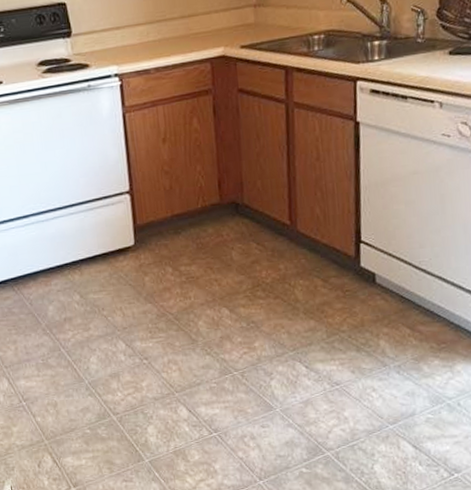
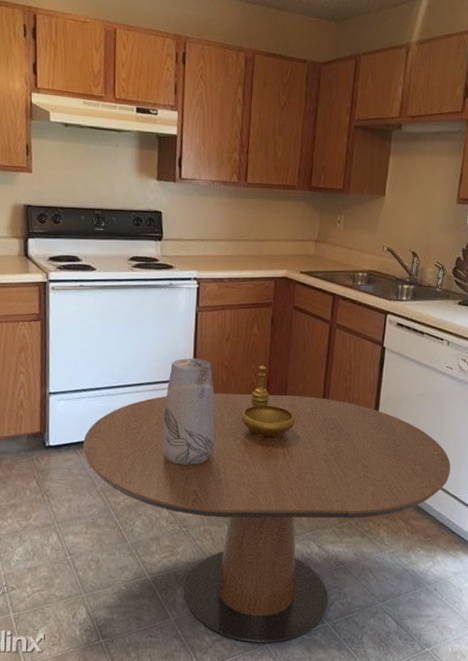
dining table: none [19,193,463,481] -> present [83,394,451,643]
vase: none [102,167,166,291] -> present [162,358,215,465]
decorative bowl: none [192,164,258,248] -> present [241,365,295,437]

